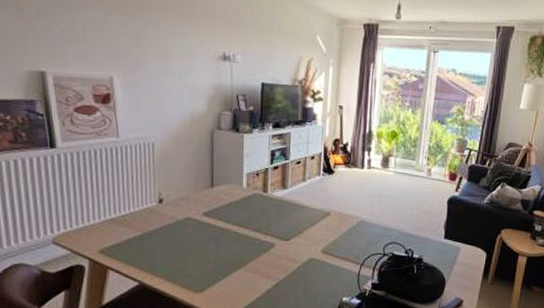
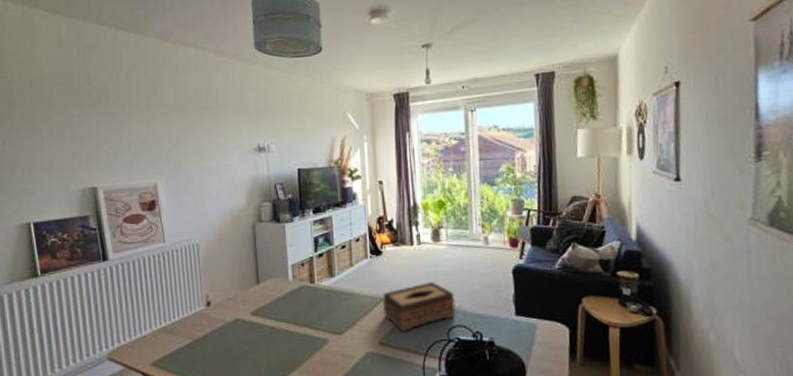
tissue box: none [329,203,395,243] -> present [383,282,456,331]

